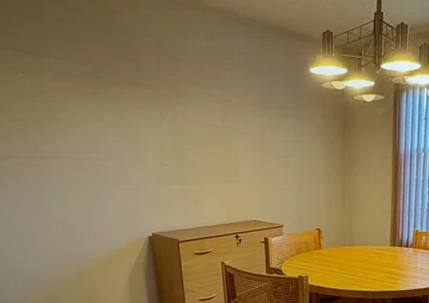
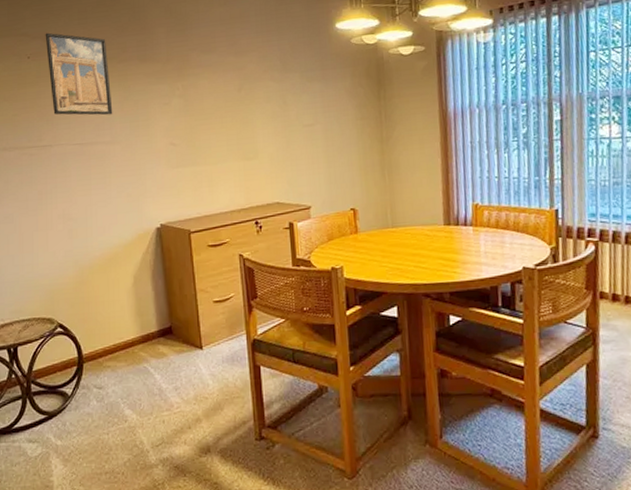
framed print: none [38,50,107,134] -> present [45,32,113,115]

